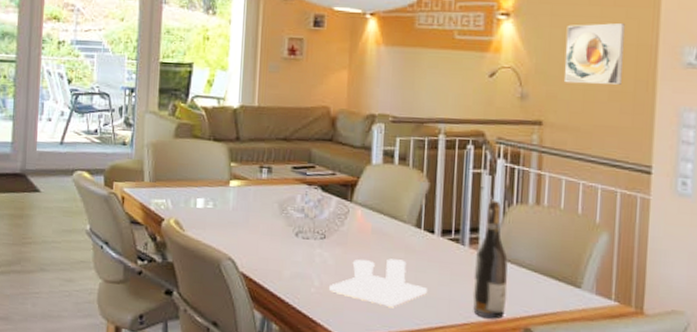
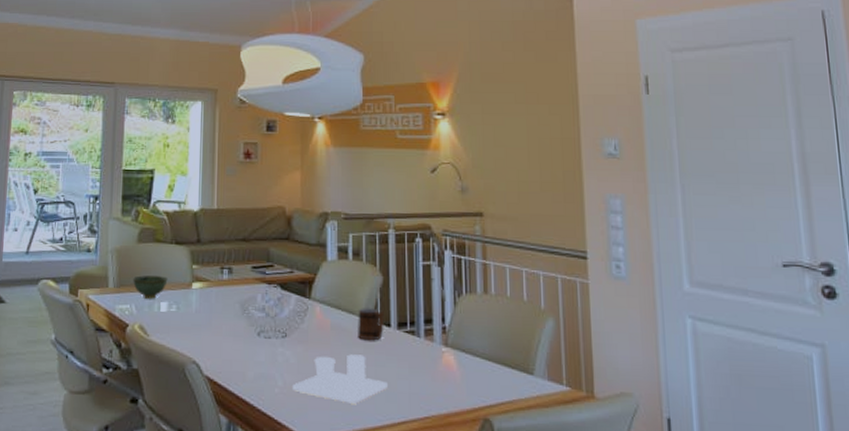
bowl: none [169,171,205,195] -> present [133,275,168,299]
mug: none [398,213,428,247] -> present [356,308,384,341]
wine bottle: present [472,200,508,319] -> none [431,291,465,411]
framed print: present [564,23,625,85] -> none [497,119,551,176]

